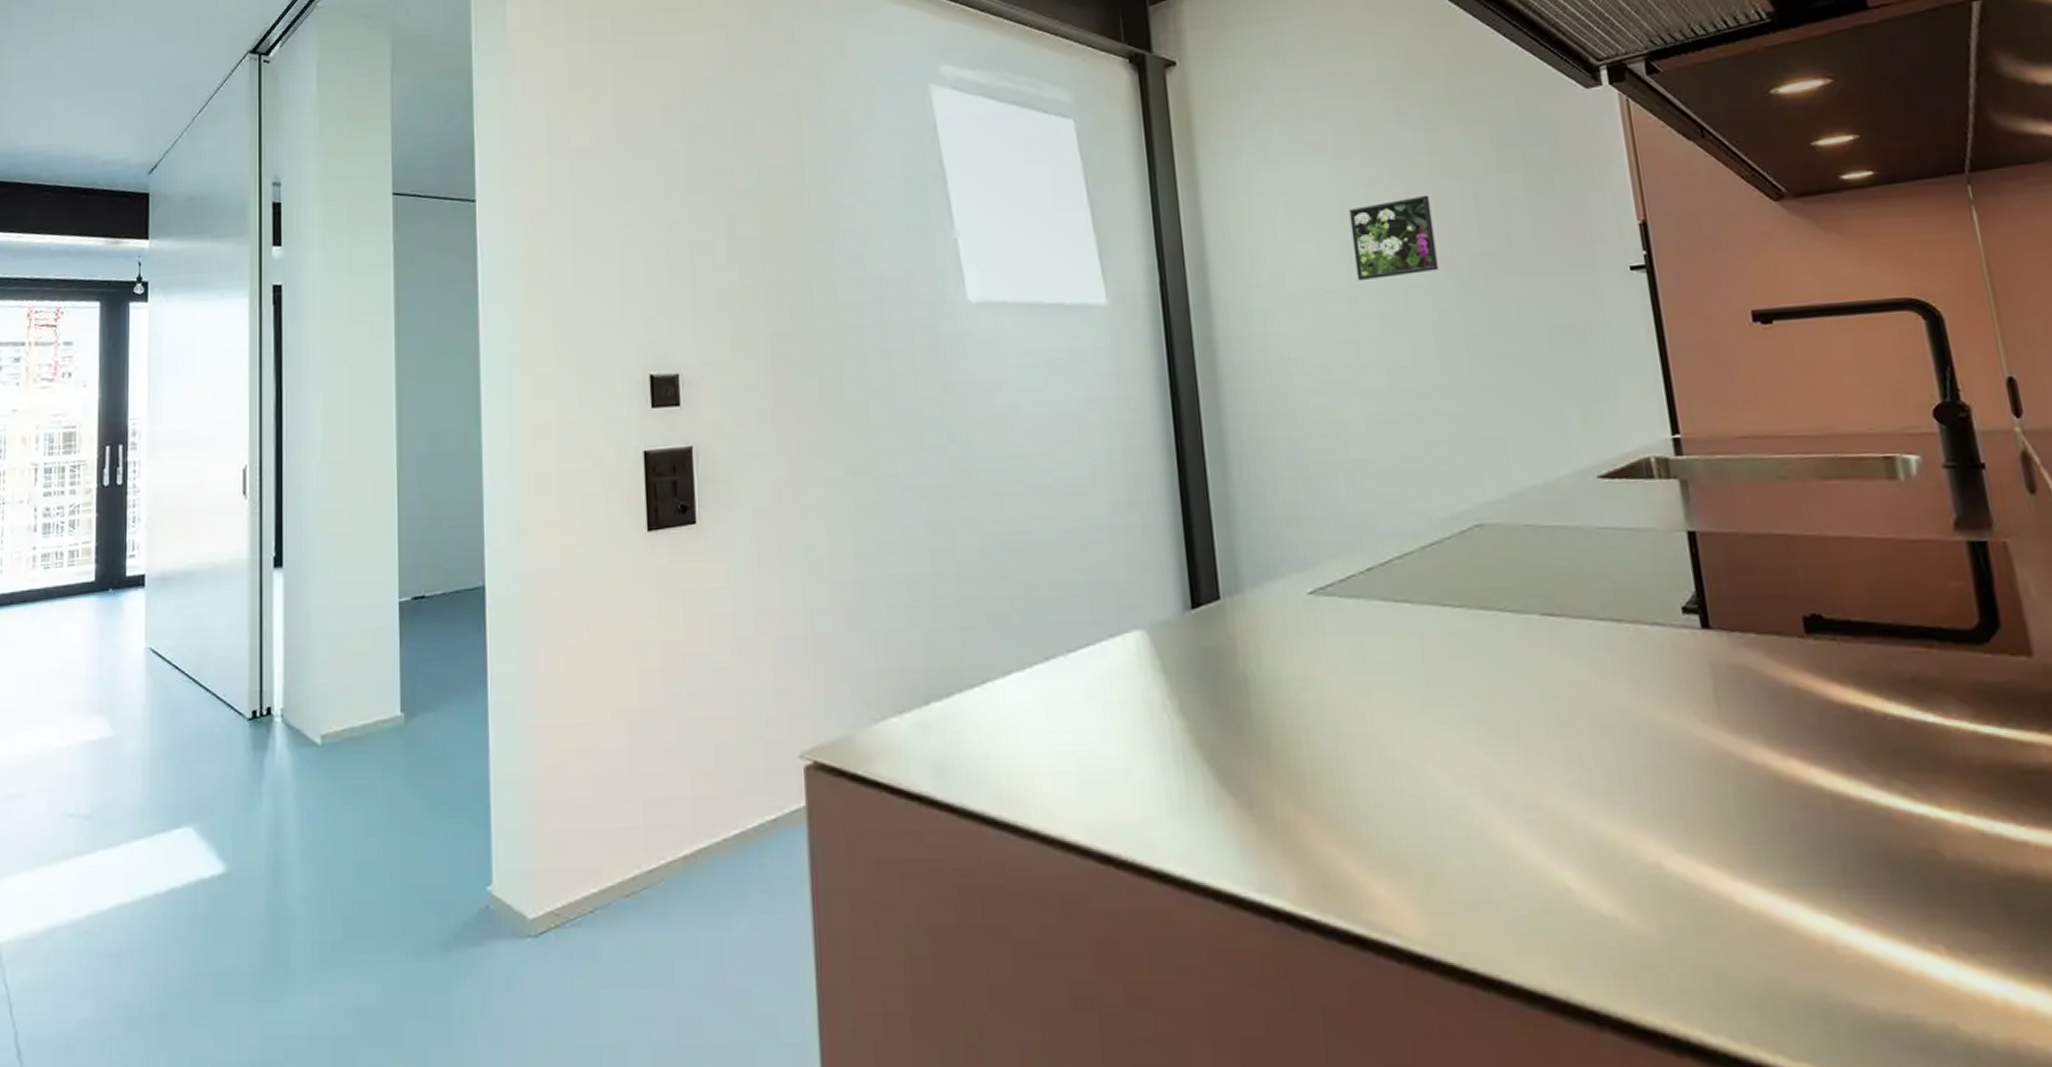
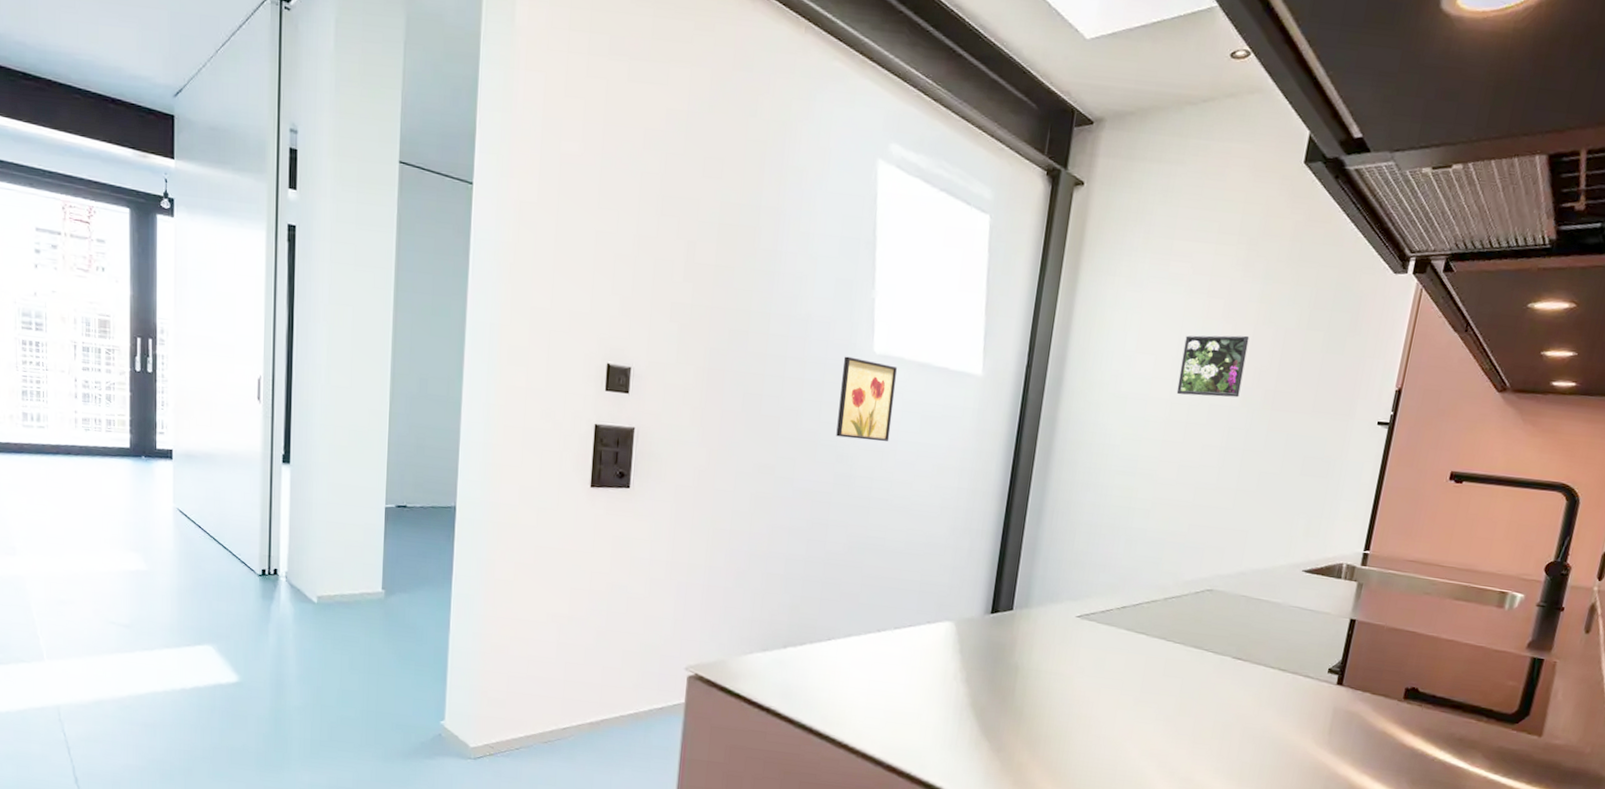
wall art: none [934,311,1009,412] -> present [836,356,897,442]

